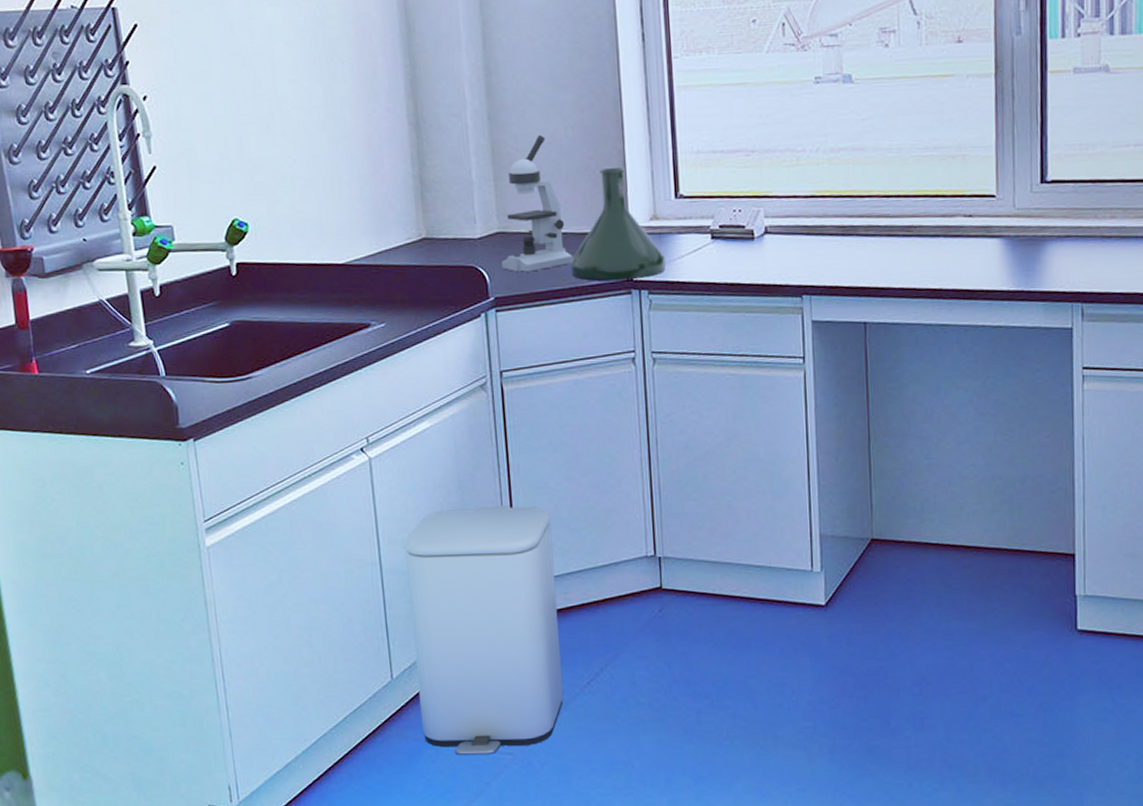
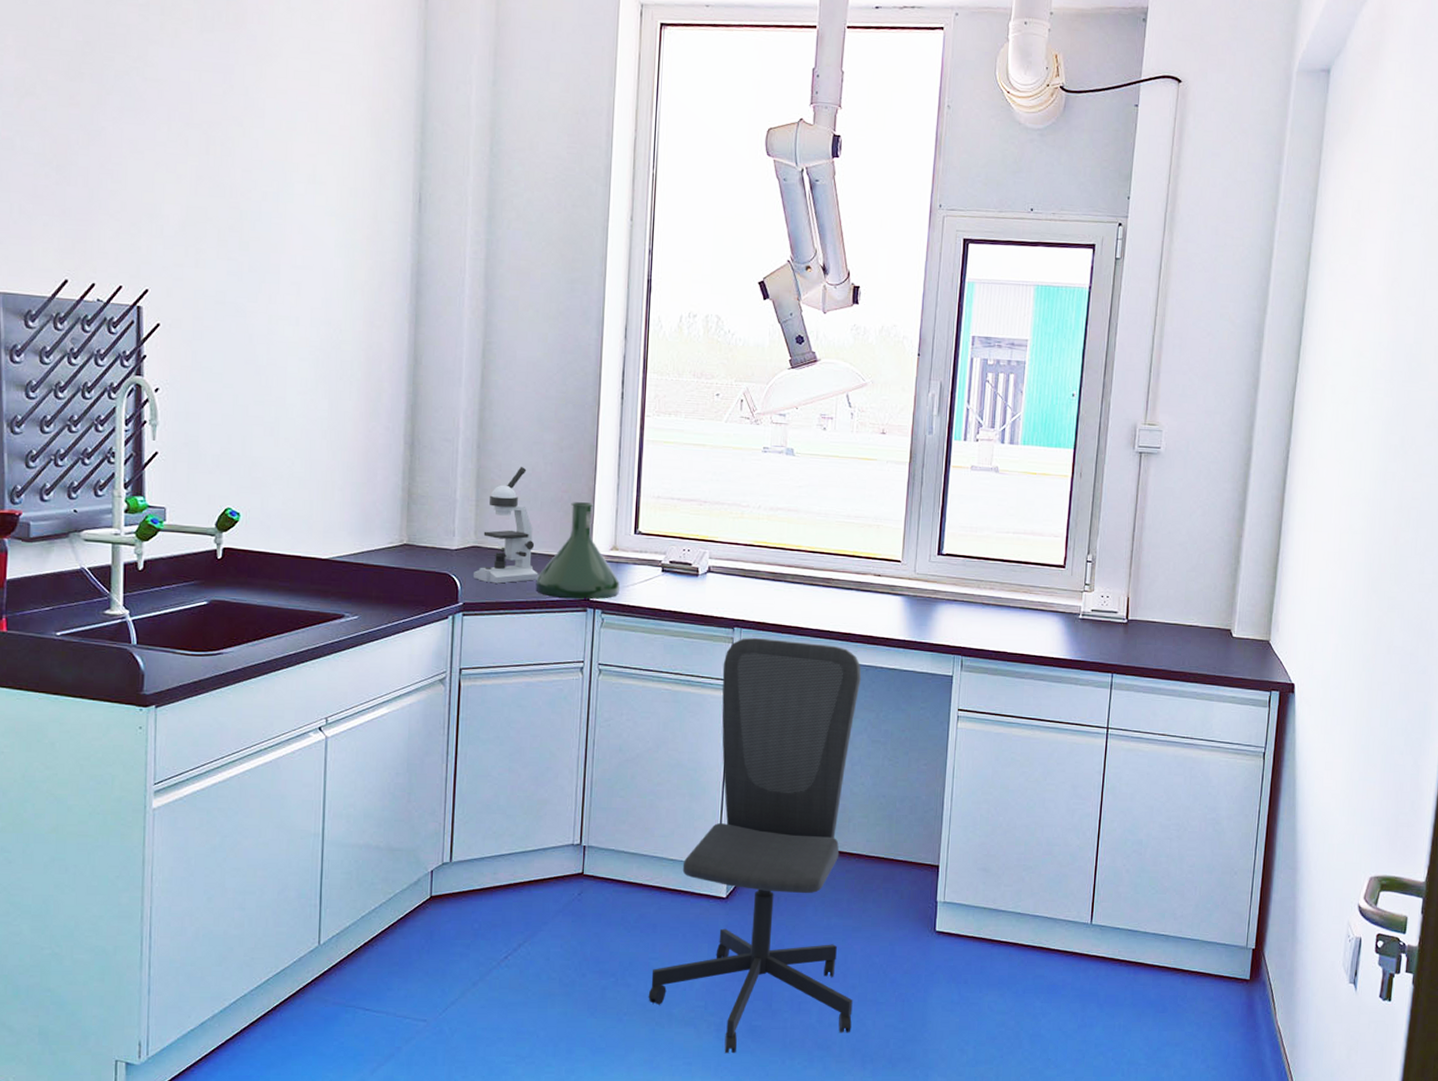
pedal bin: present [404,505,563,756] -> none [342,788,489,1021]
office chair: none [749,304,986,778] -> present [648,637,862,1054]

